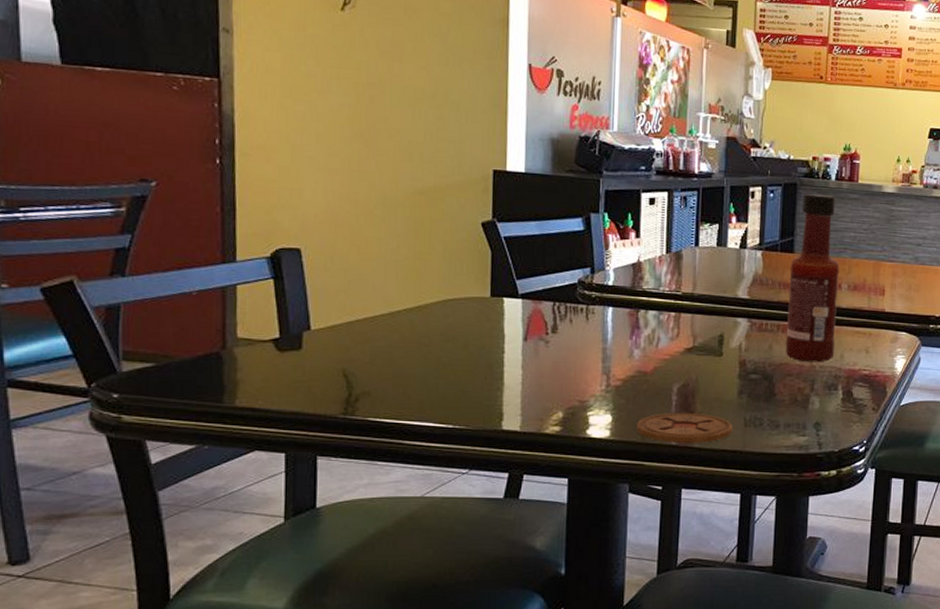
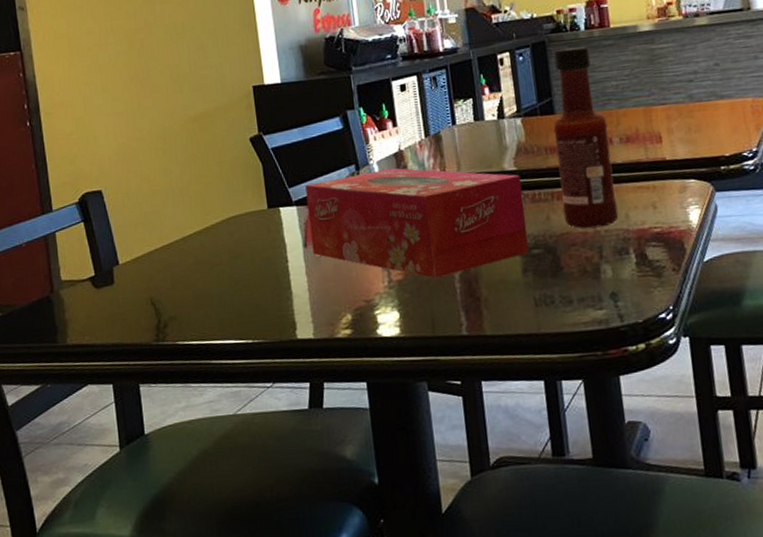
tissue box: none [532,277,751,389] -> present [305,168,529,279]
coaster: present [637,413,734,444] -> none [425,298,525,333]

